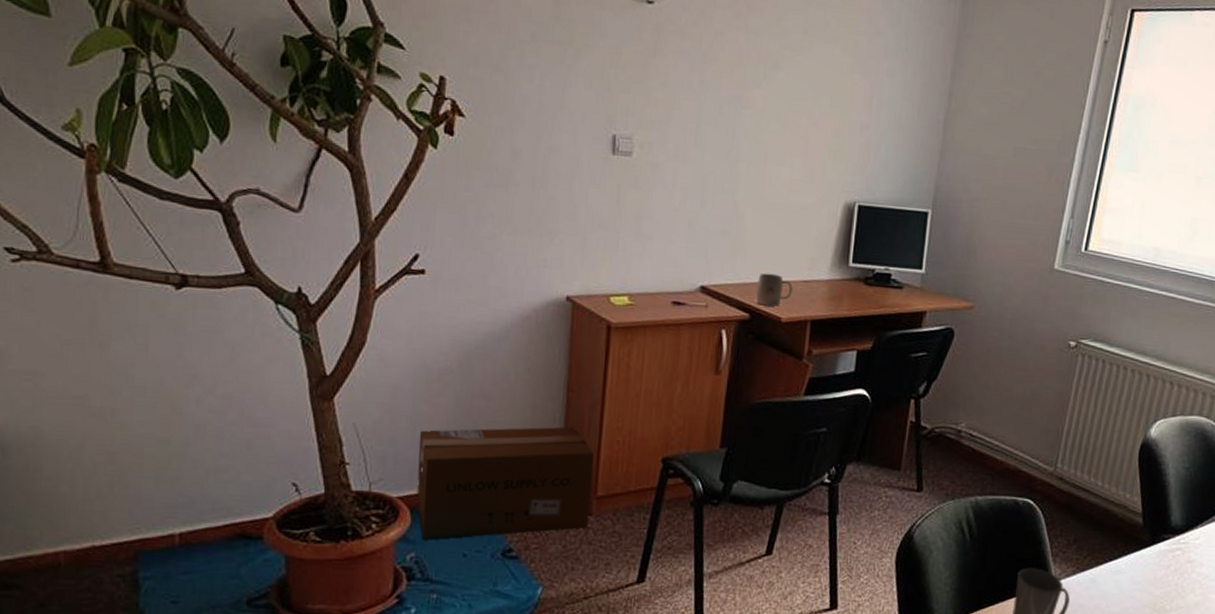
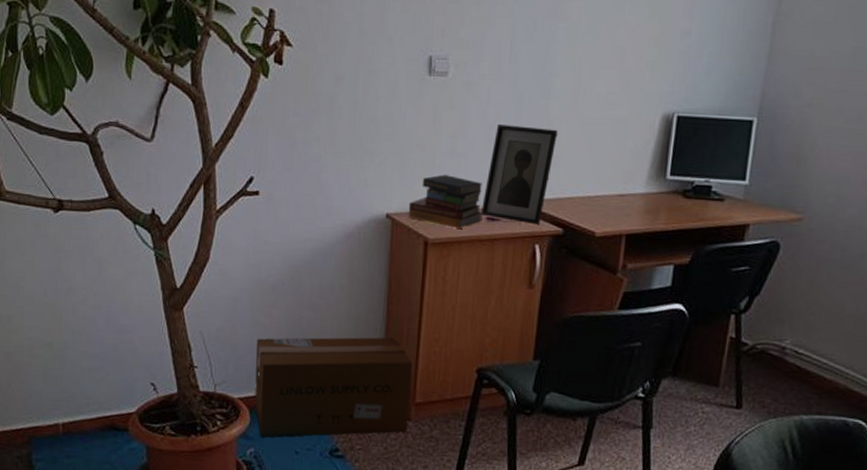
books: none [589,256,668,314] -> present [408,174,483,230]
picture frame: none [667,207,744,311] -> present [481,124,558,226]
mug: present [756,273,793,307] -> none [570,187,607,221]

